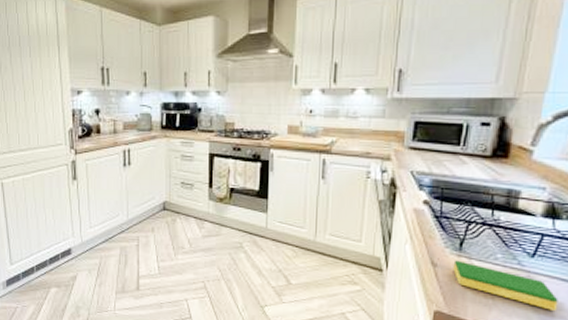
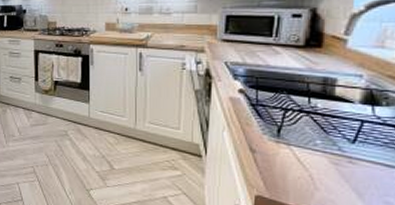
dish sponge: present [453,260,558,311] -> none [272,146,383,196]

